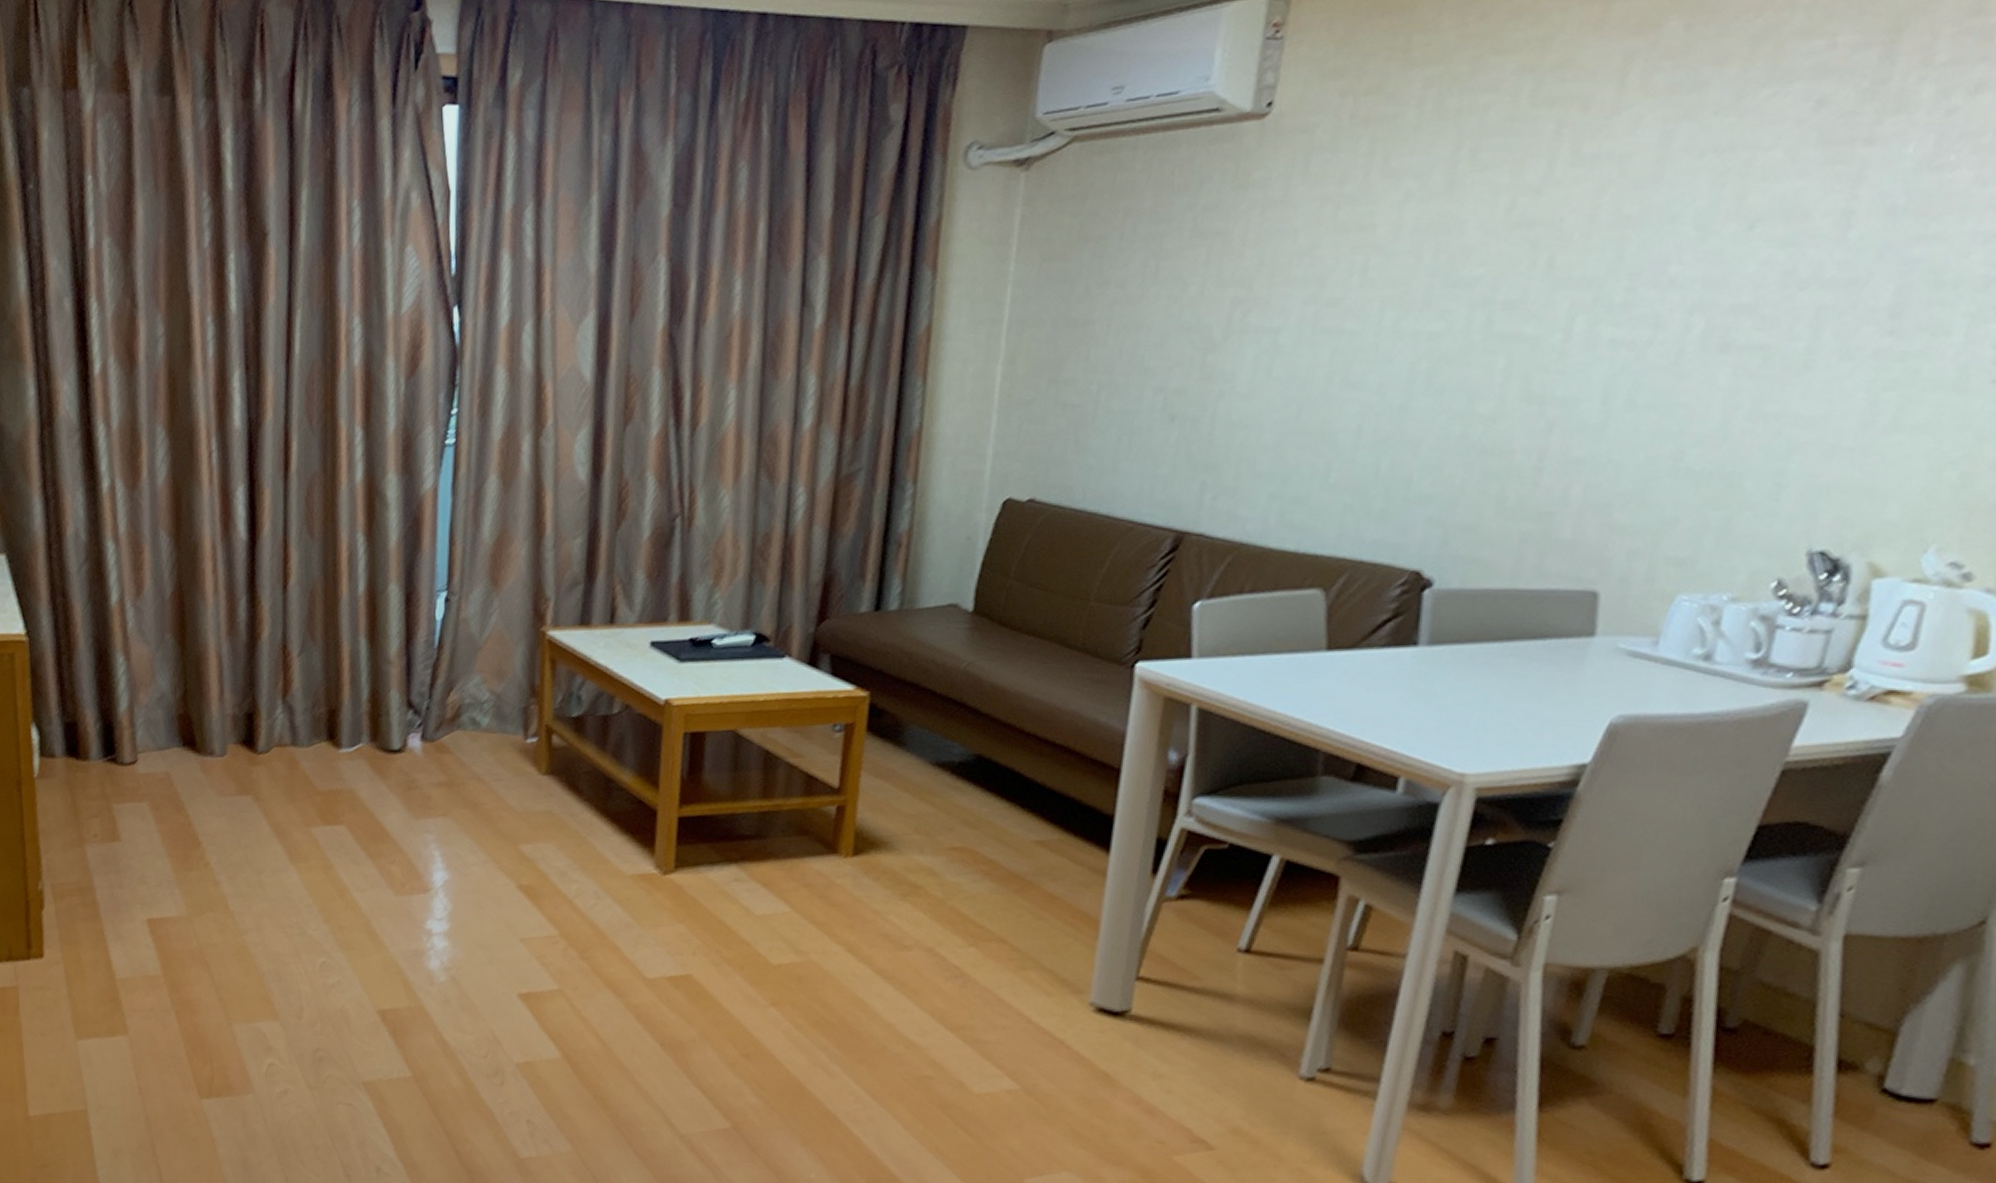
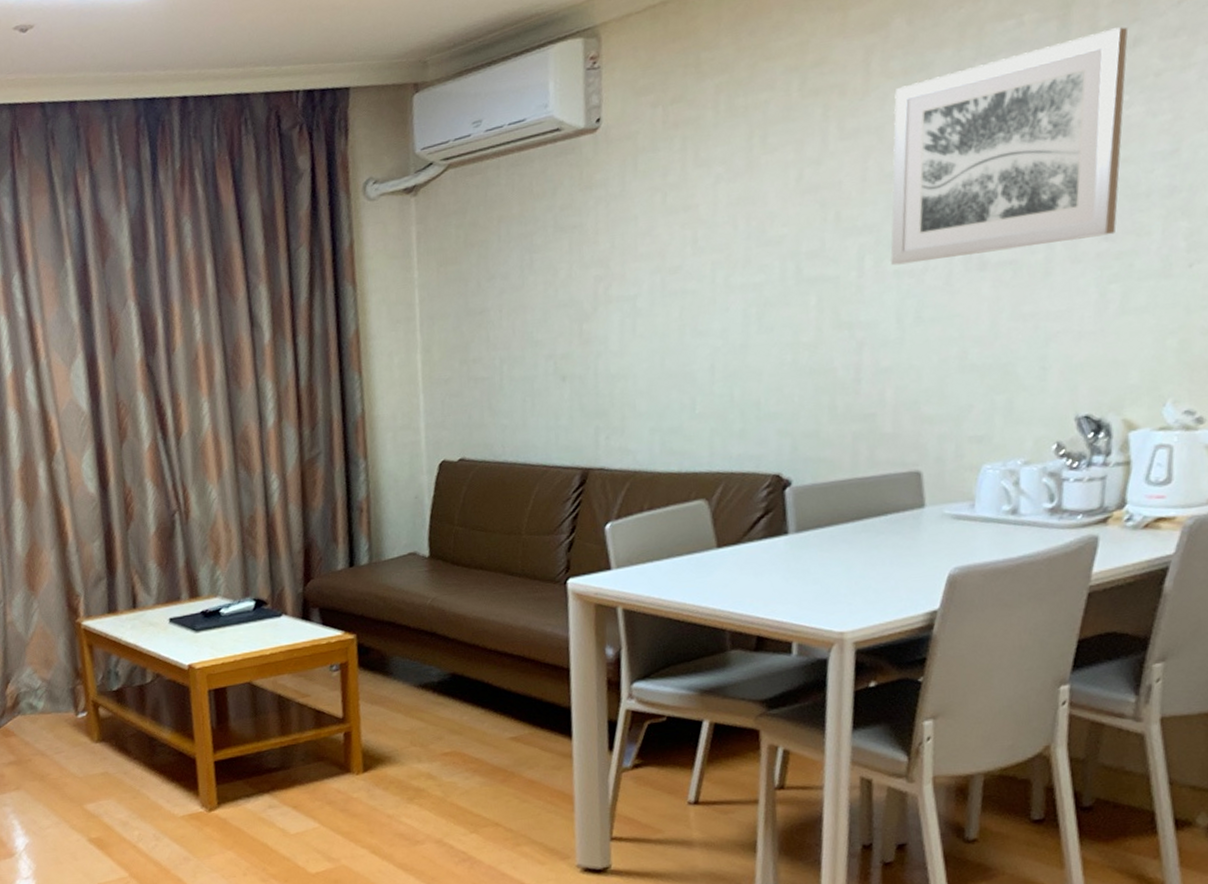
wall art: none [1608,66,1972,333] -> present [890,27,1128,266]

